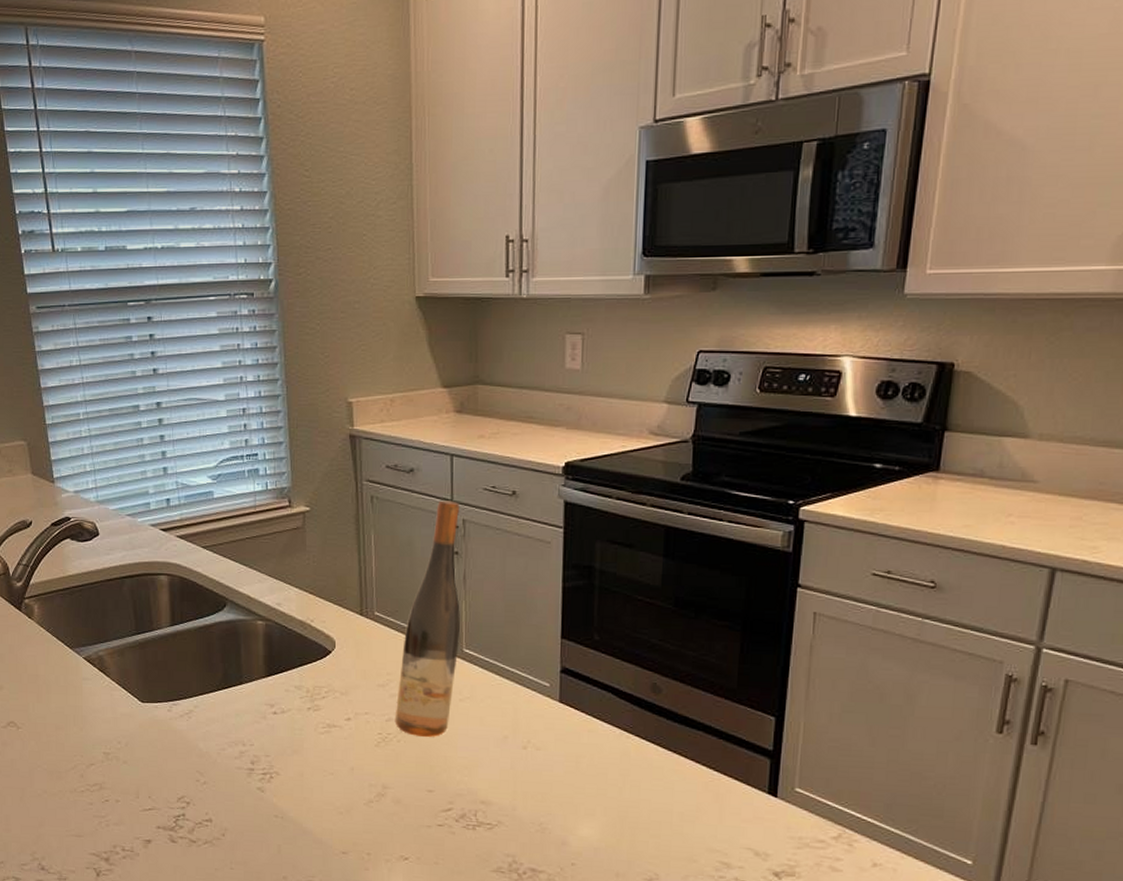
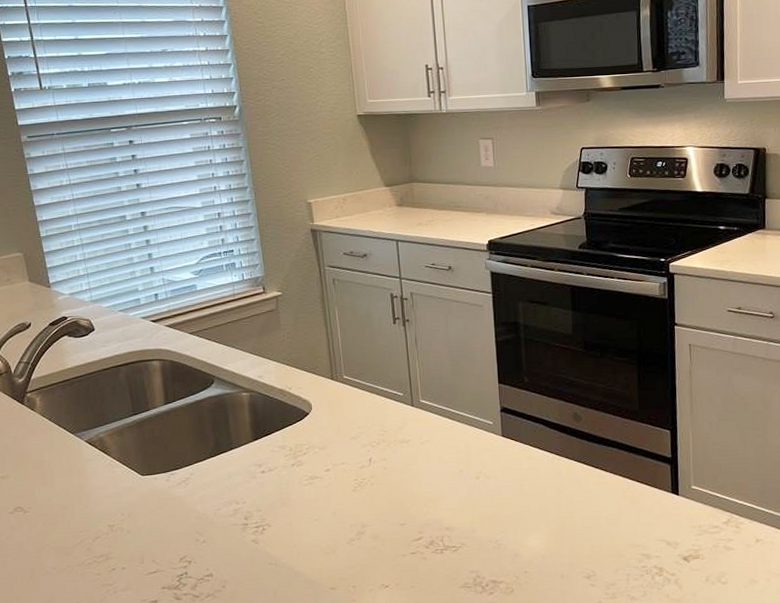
wine bottle: present [394,500,460,737] -> none [367,278,416,478]

